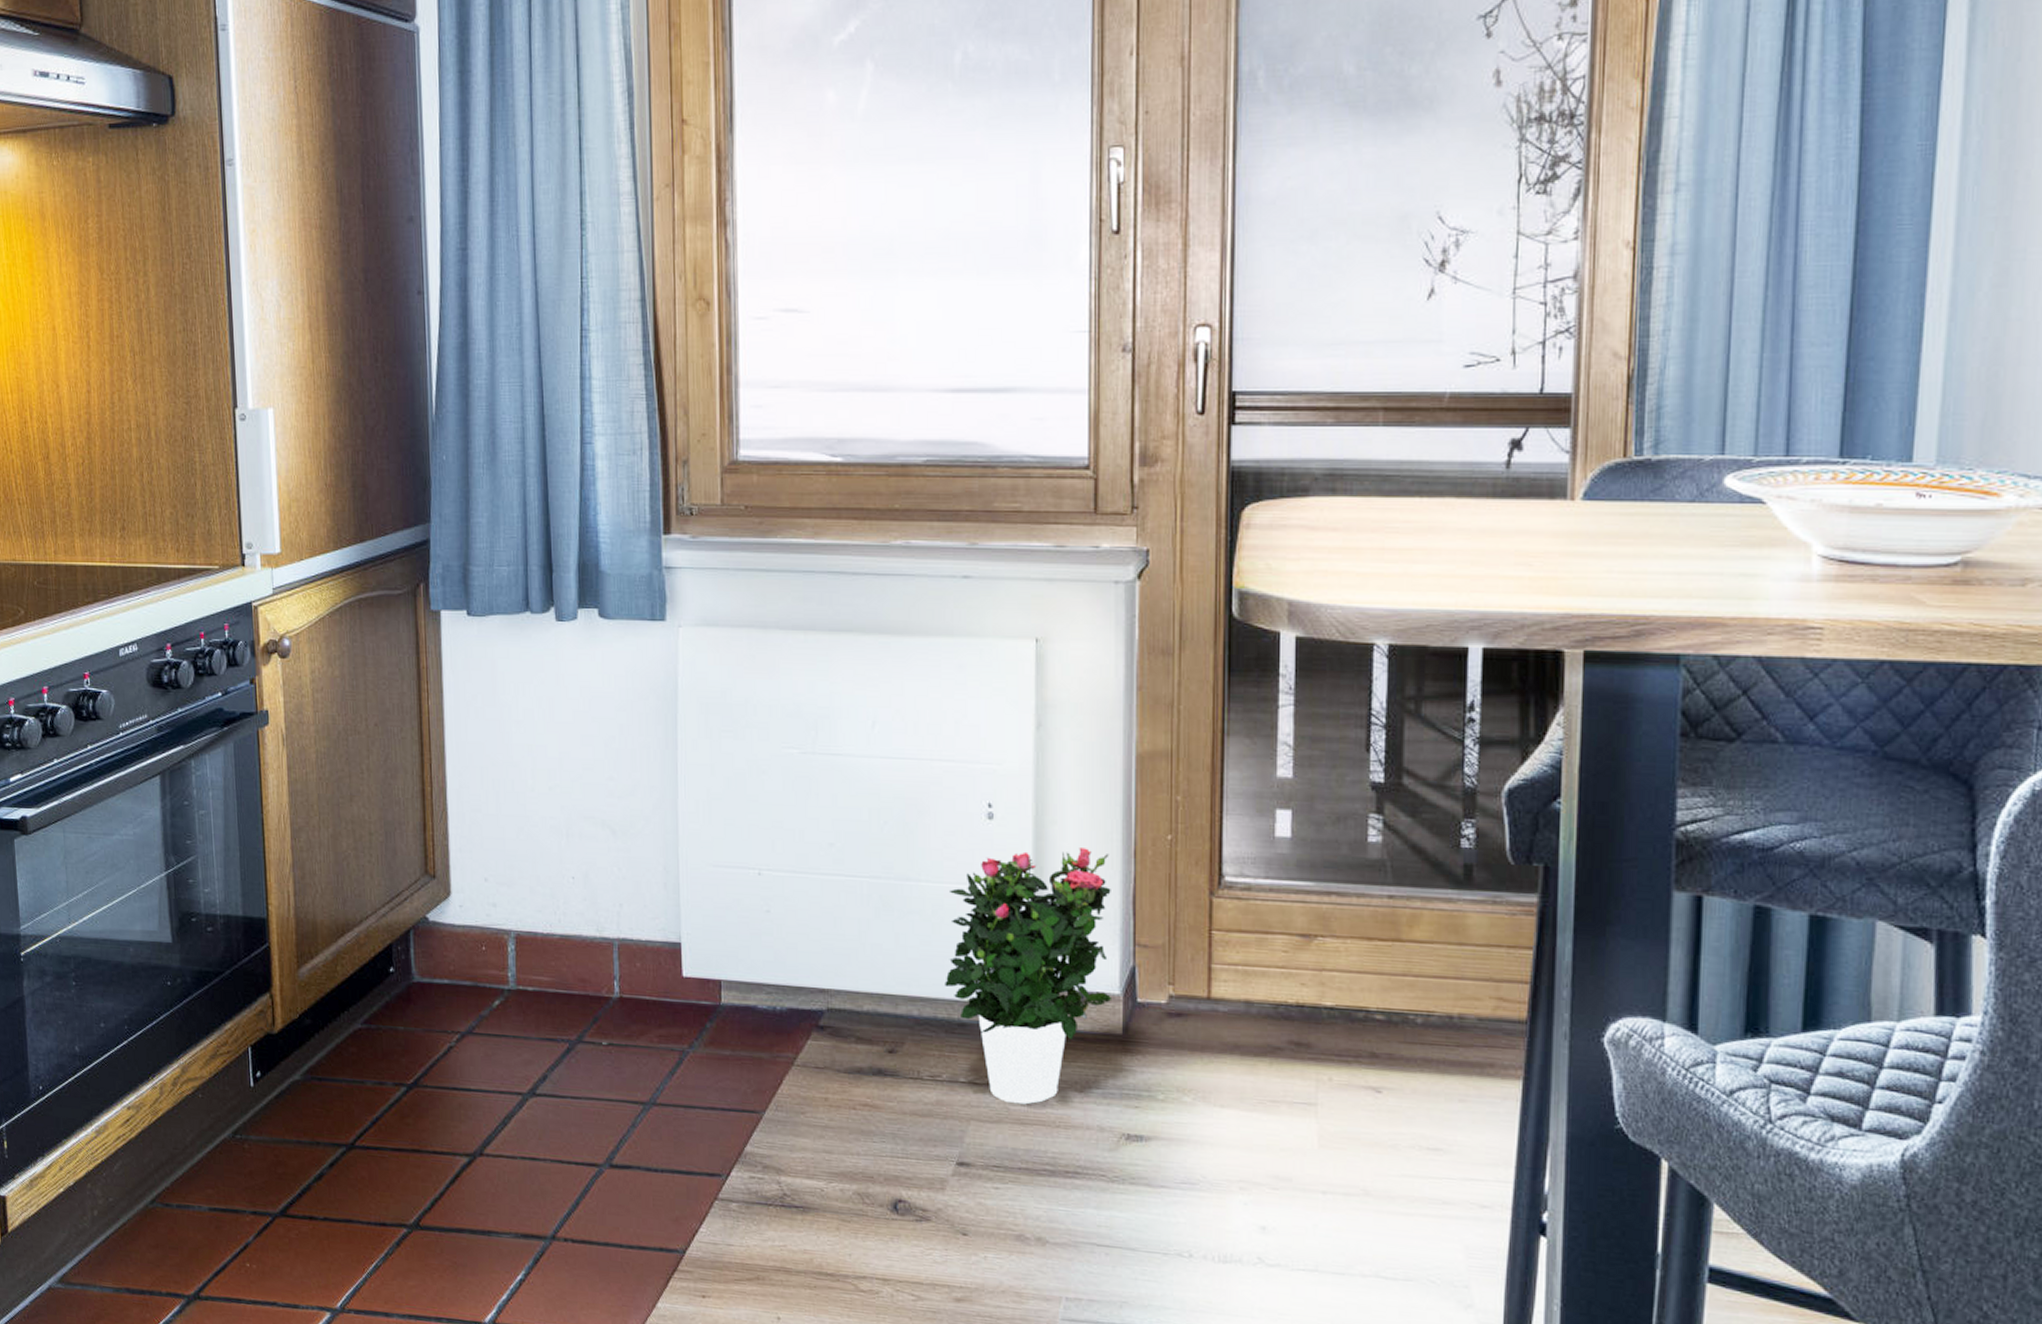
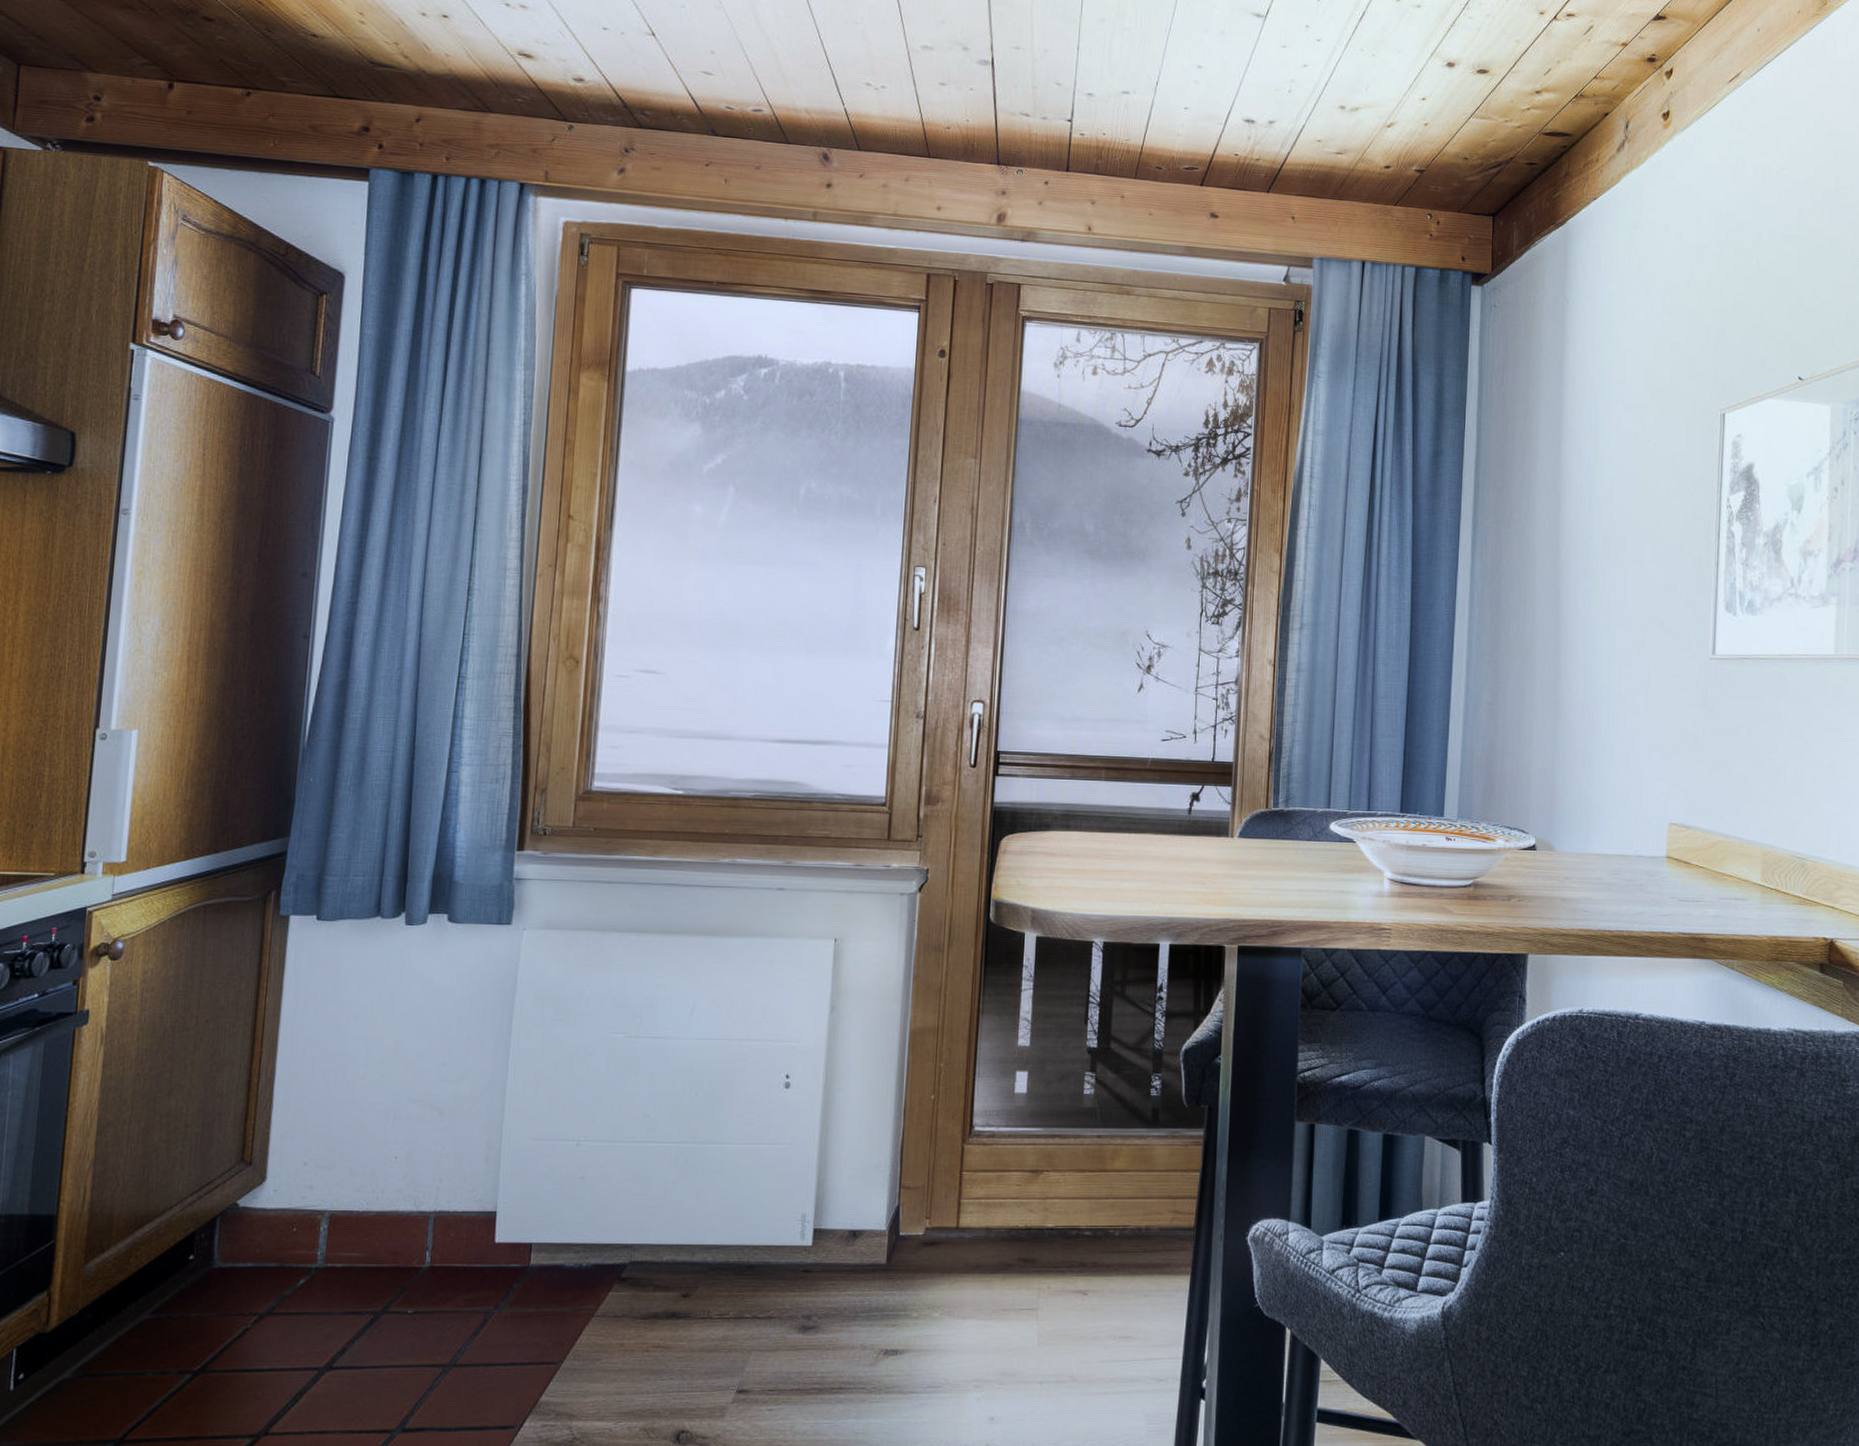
potted flower: present [945,848,1111,1105] -> none [738,1109,884,1333]

